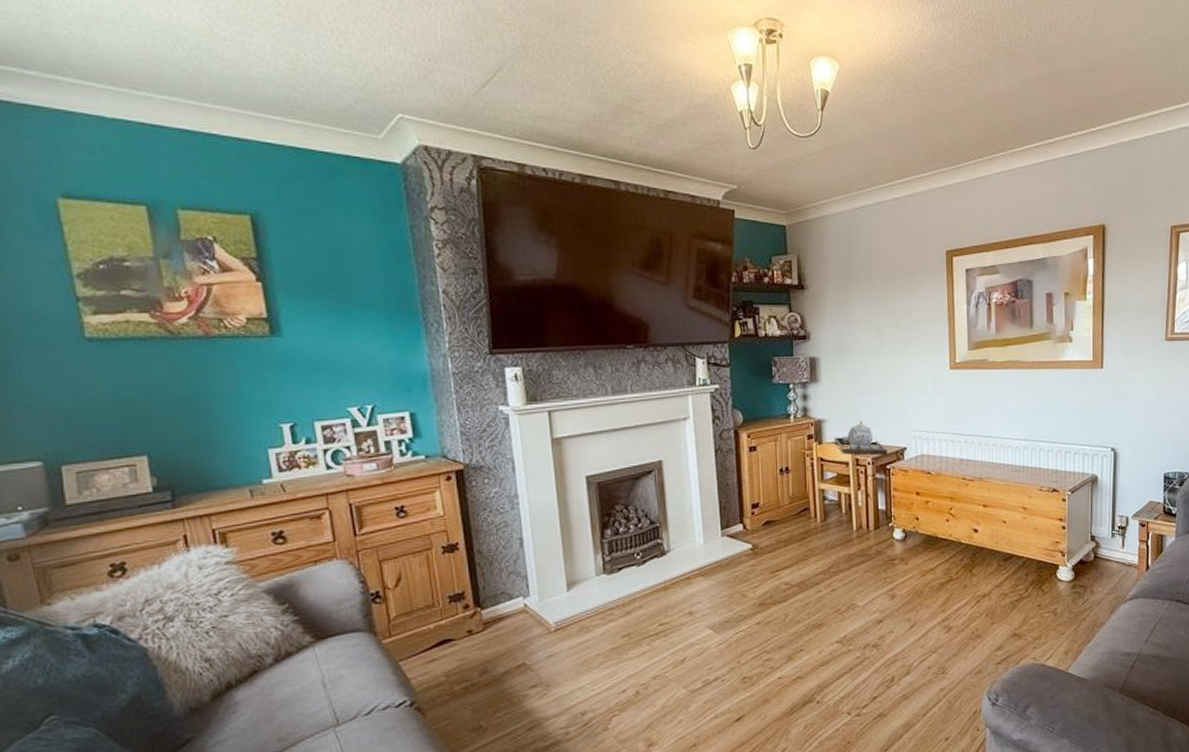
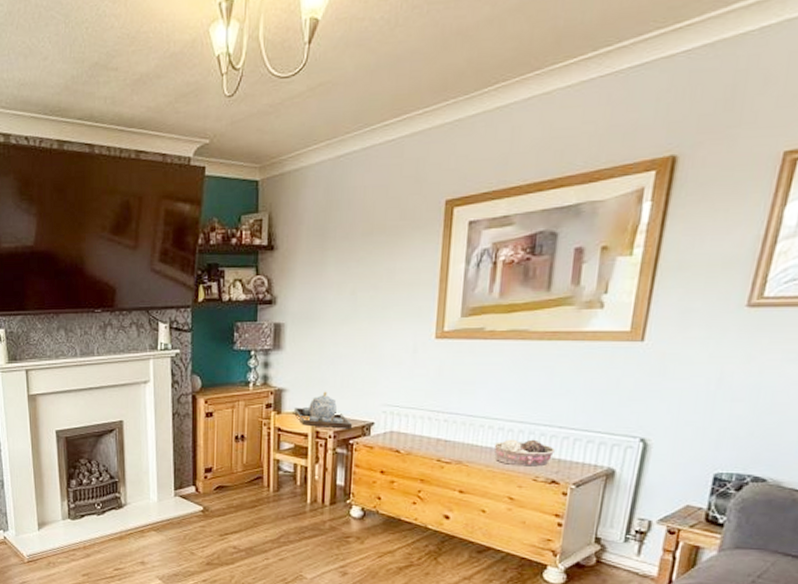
decorative basket: none [1006,454,1053,479] -> present [494,439,556,467]

